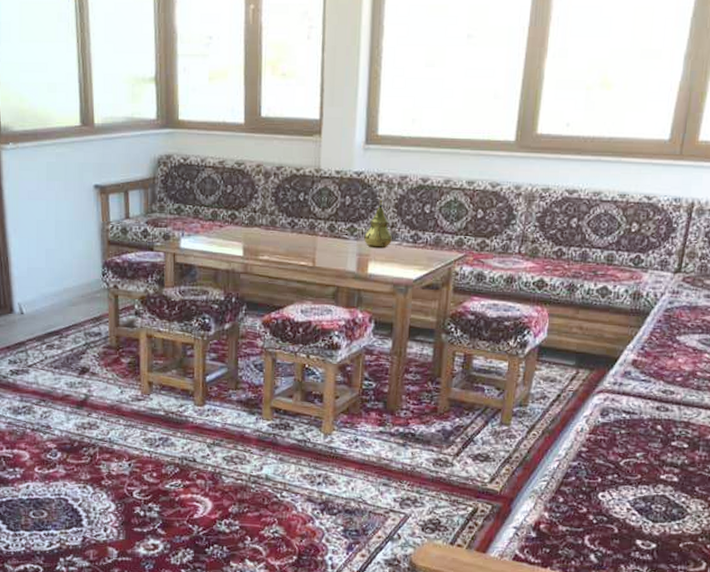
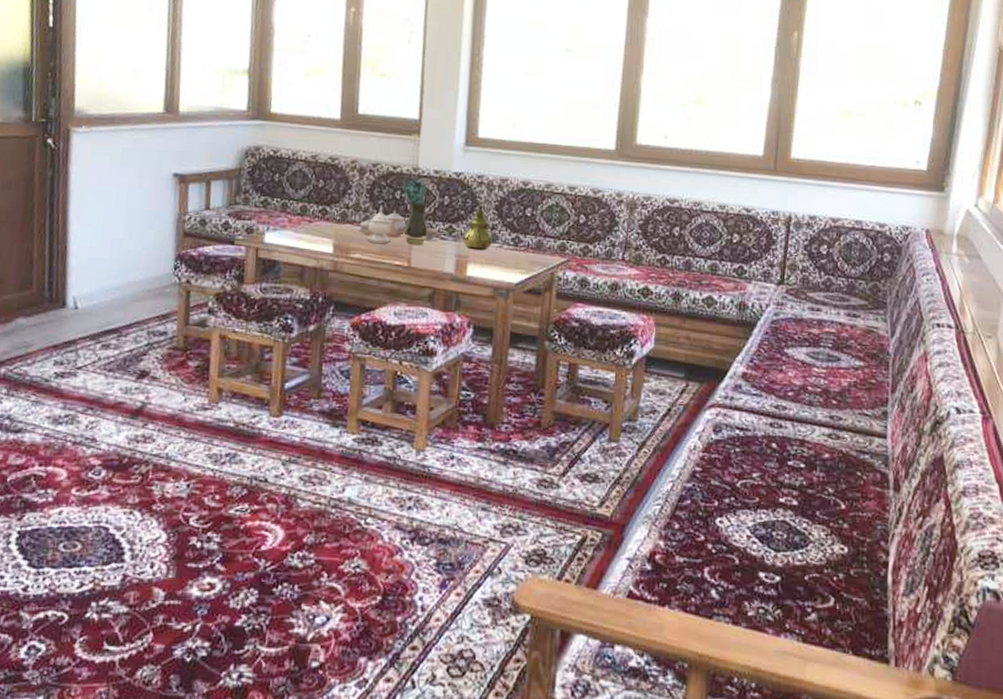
tea set: none [257,212,343,242] -> present [349,210,441,242]
sugar bowl: none [274,208,297,246] -> present [367,205,392,245]
vase: none [306,176,331,246] -> present [402,174,428,246]

